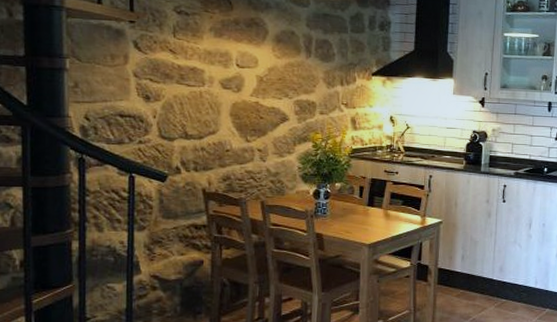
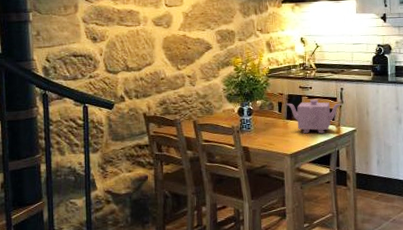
teapot: none [367,186,430,223] -> present [285,99,343,133]

